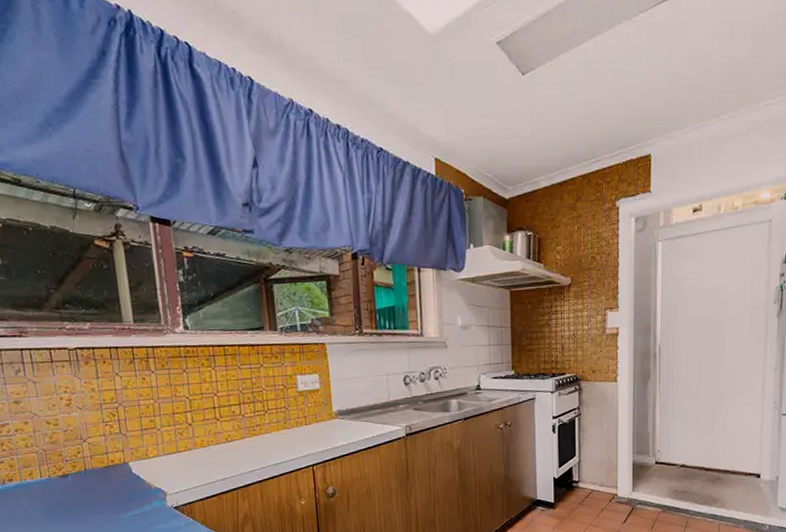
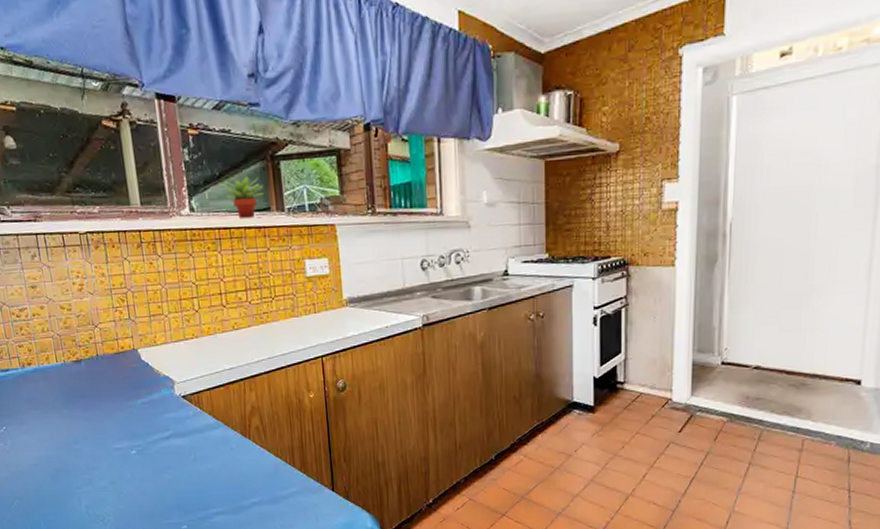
succulent plant: none [213,296,258,338] -> present [218,175,264,219]

